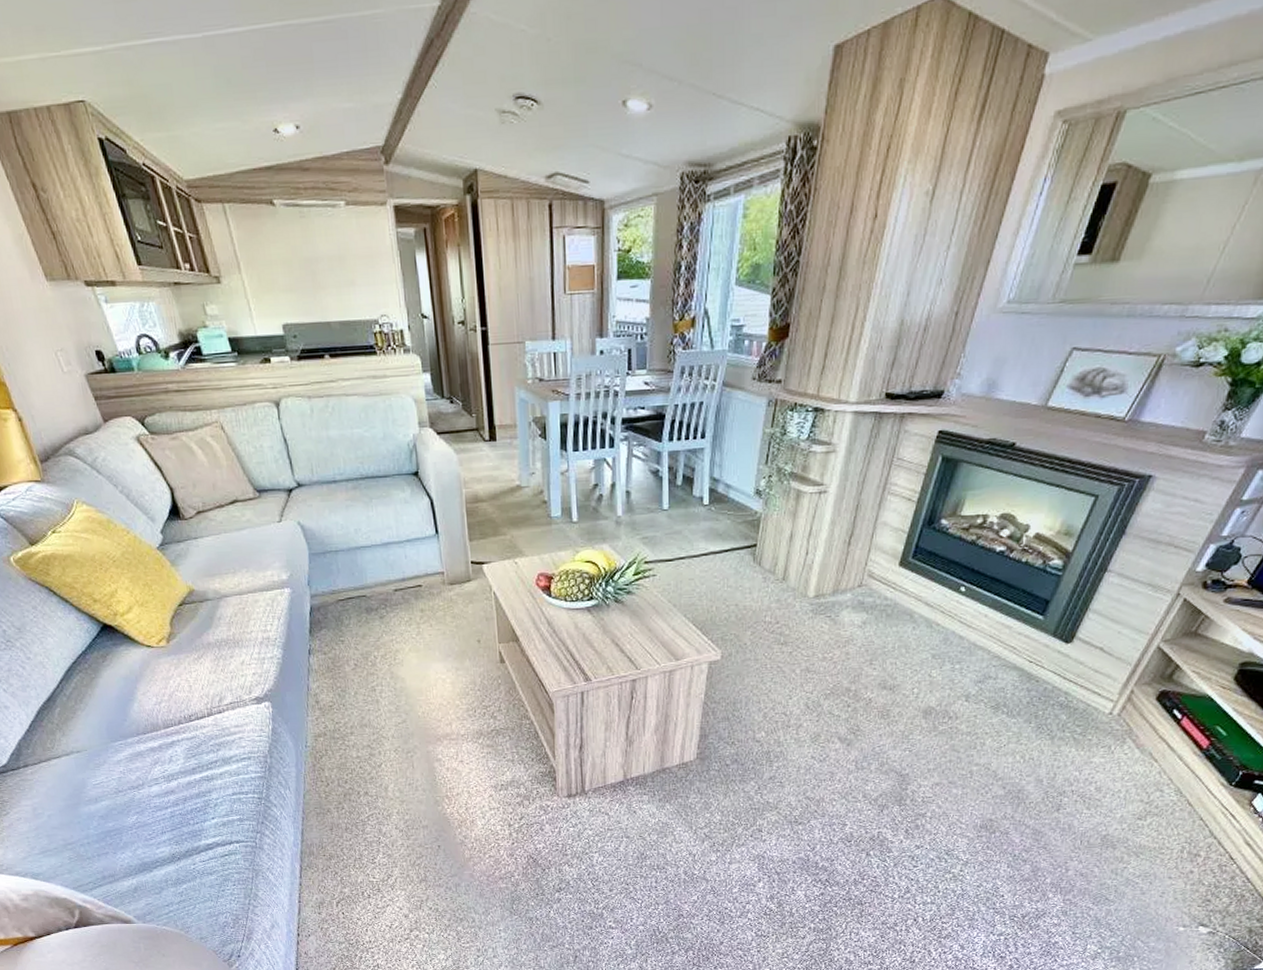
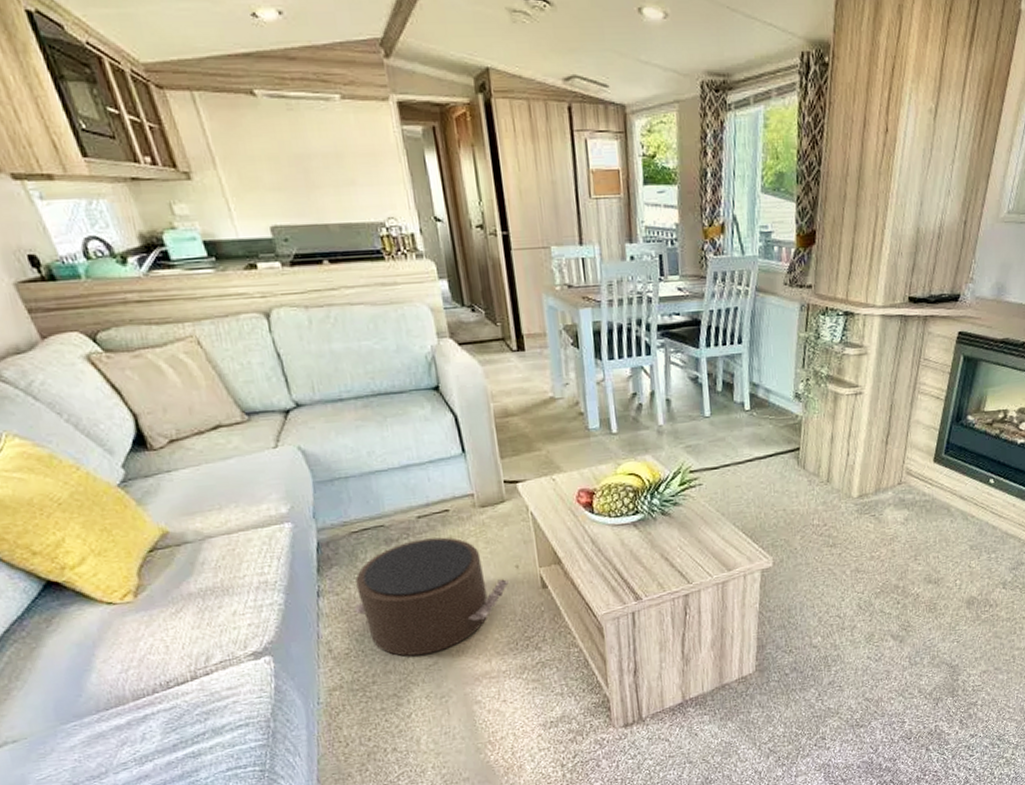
pouf: none [338,609,472,714] -> present [354,537,510,656]

